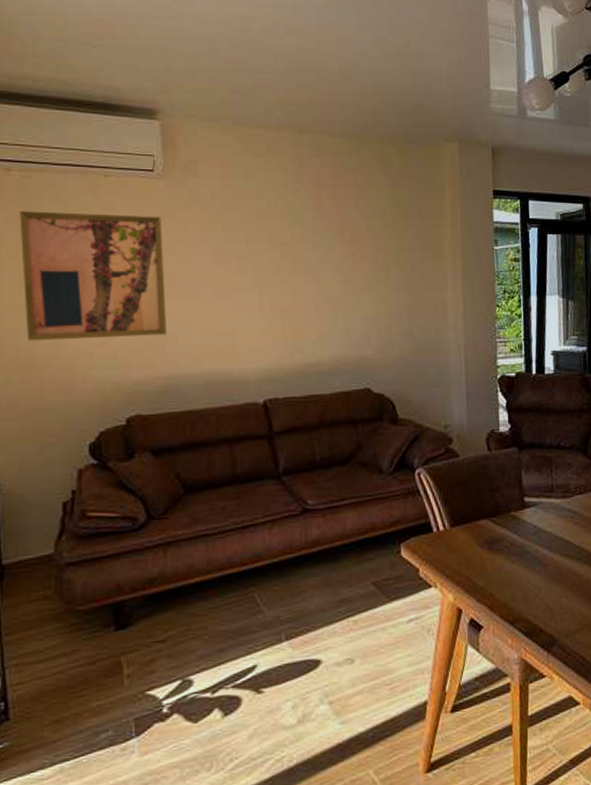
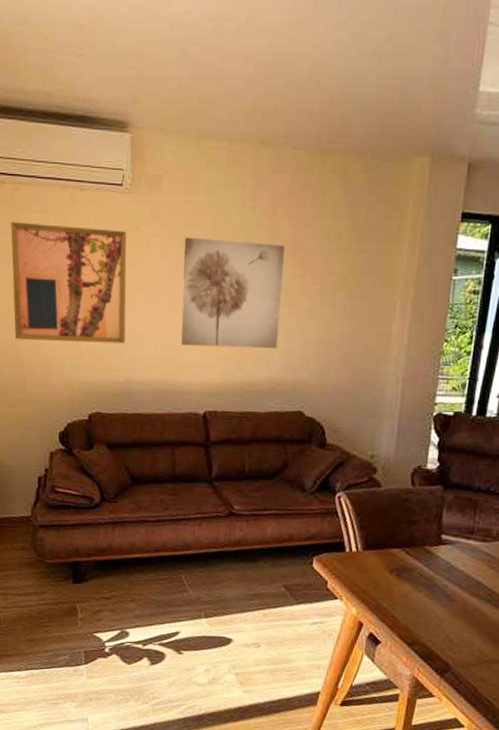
wall art: none [227,220,336,331] -> present [181,237,285,349]

